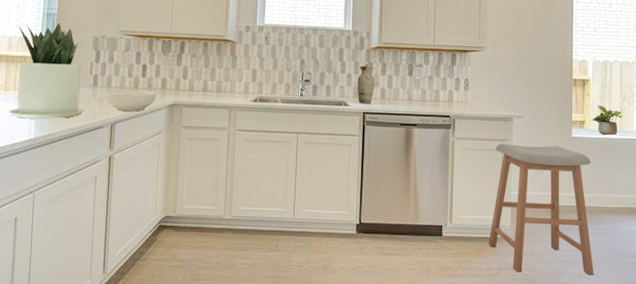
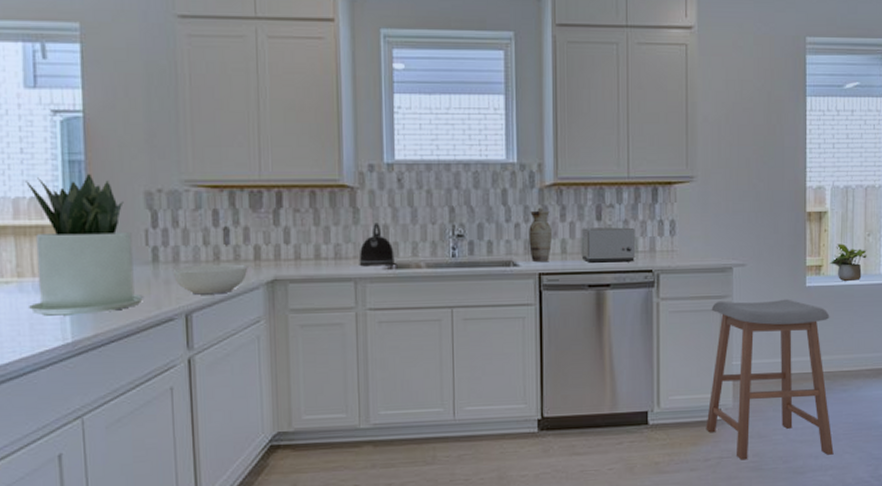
kettle: none [233,68,259,100] -> present [359,223,395,267]
toaster: none [396,80,438,108] -> present [581,227,636,263]

